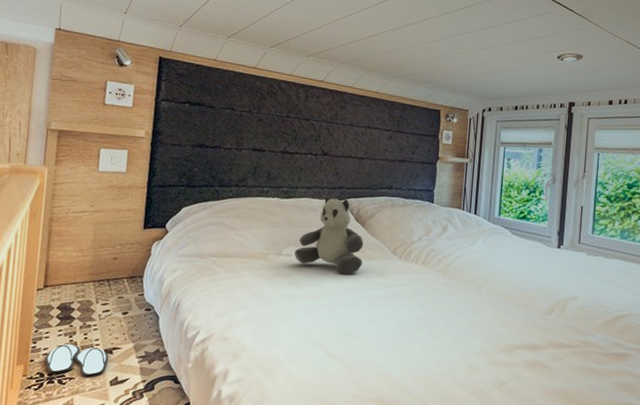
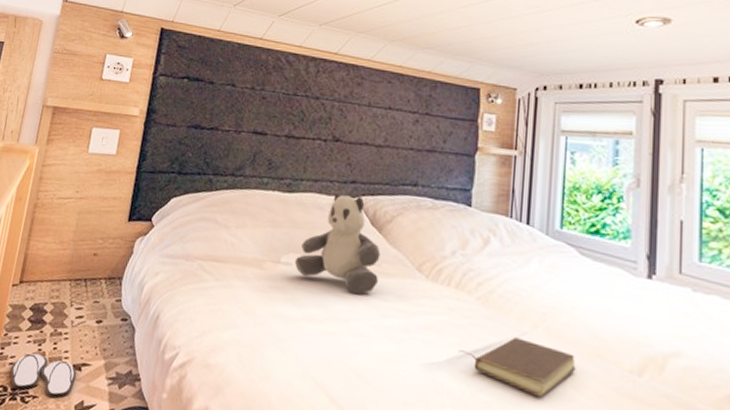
book: none [424,296,507,336] -> present [458,337,576,398]

